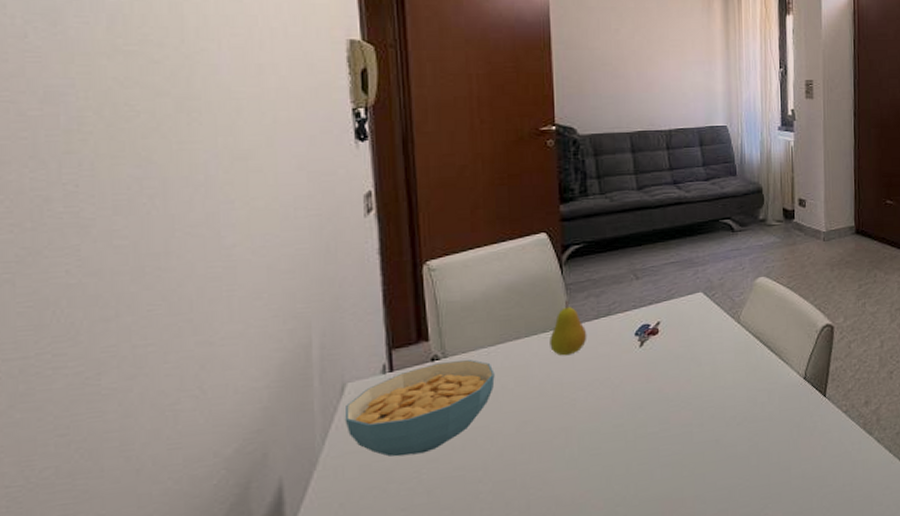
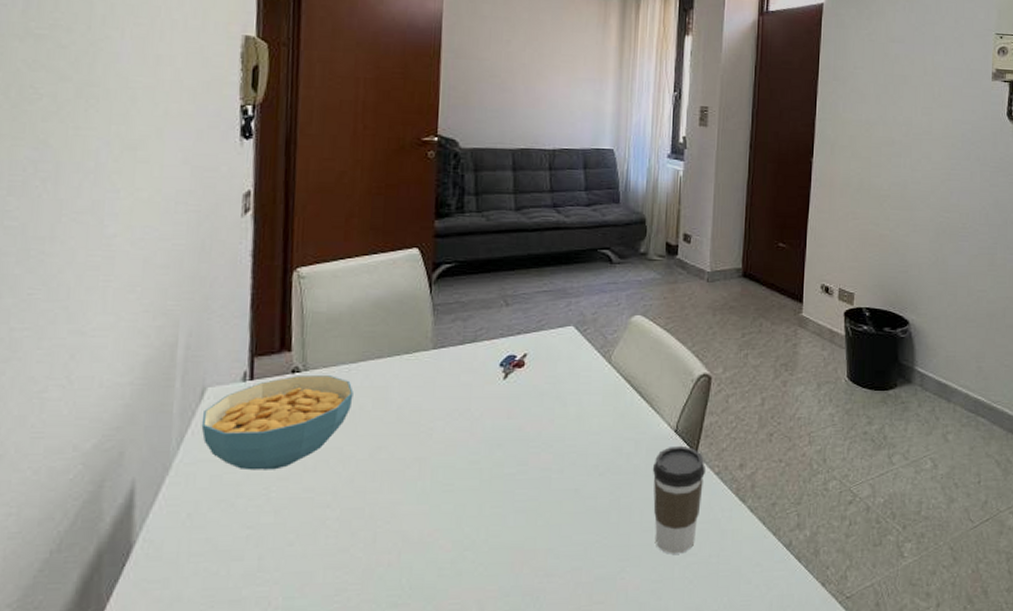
fruit: present [550,300,587,356] -> none [411,322,451,381]
coffee cup: none [785,390,834,488] -> present [652,445,705,554]

